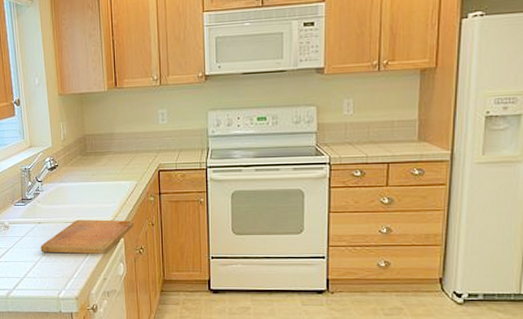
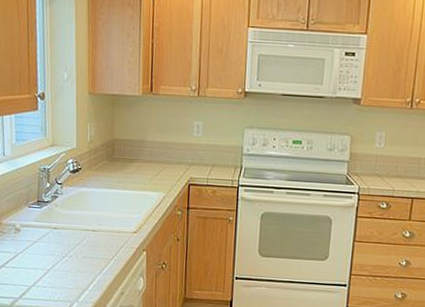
cutting board: present [40,219,135,254] -> none [54,228,159,267]

